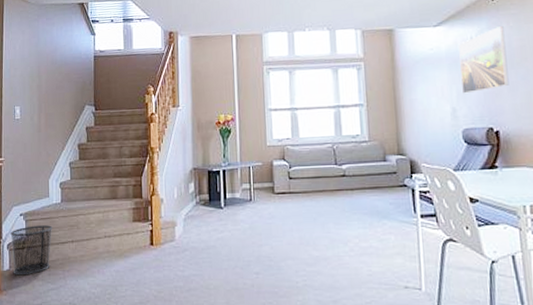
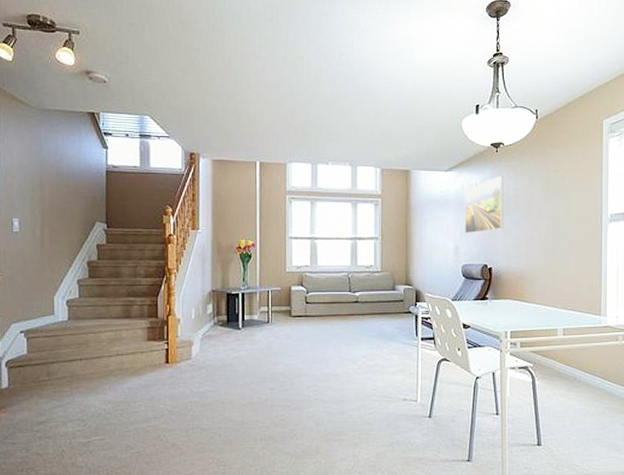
waste bin: present [10,225,53,276] -> none [9,343,59,393]

